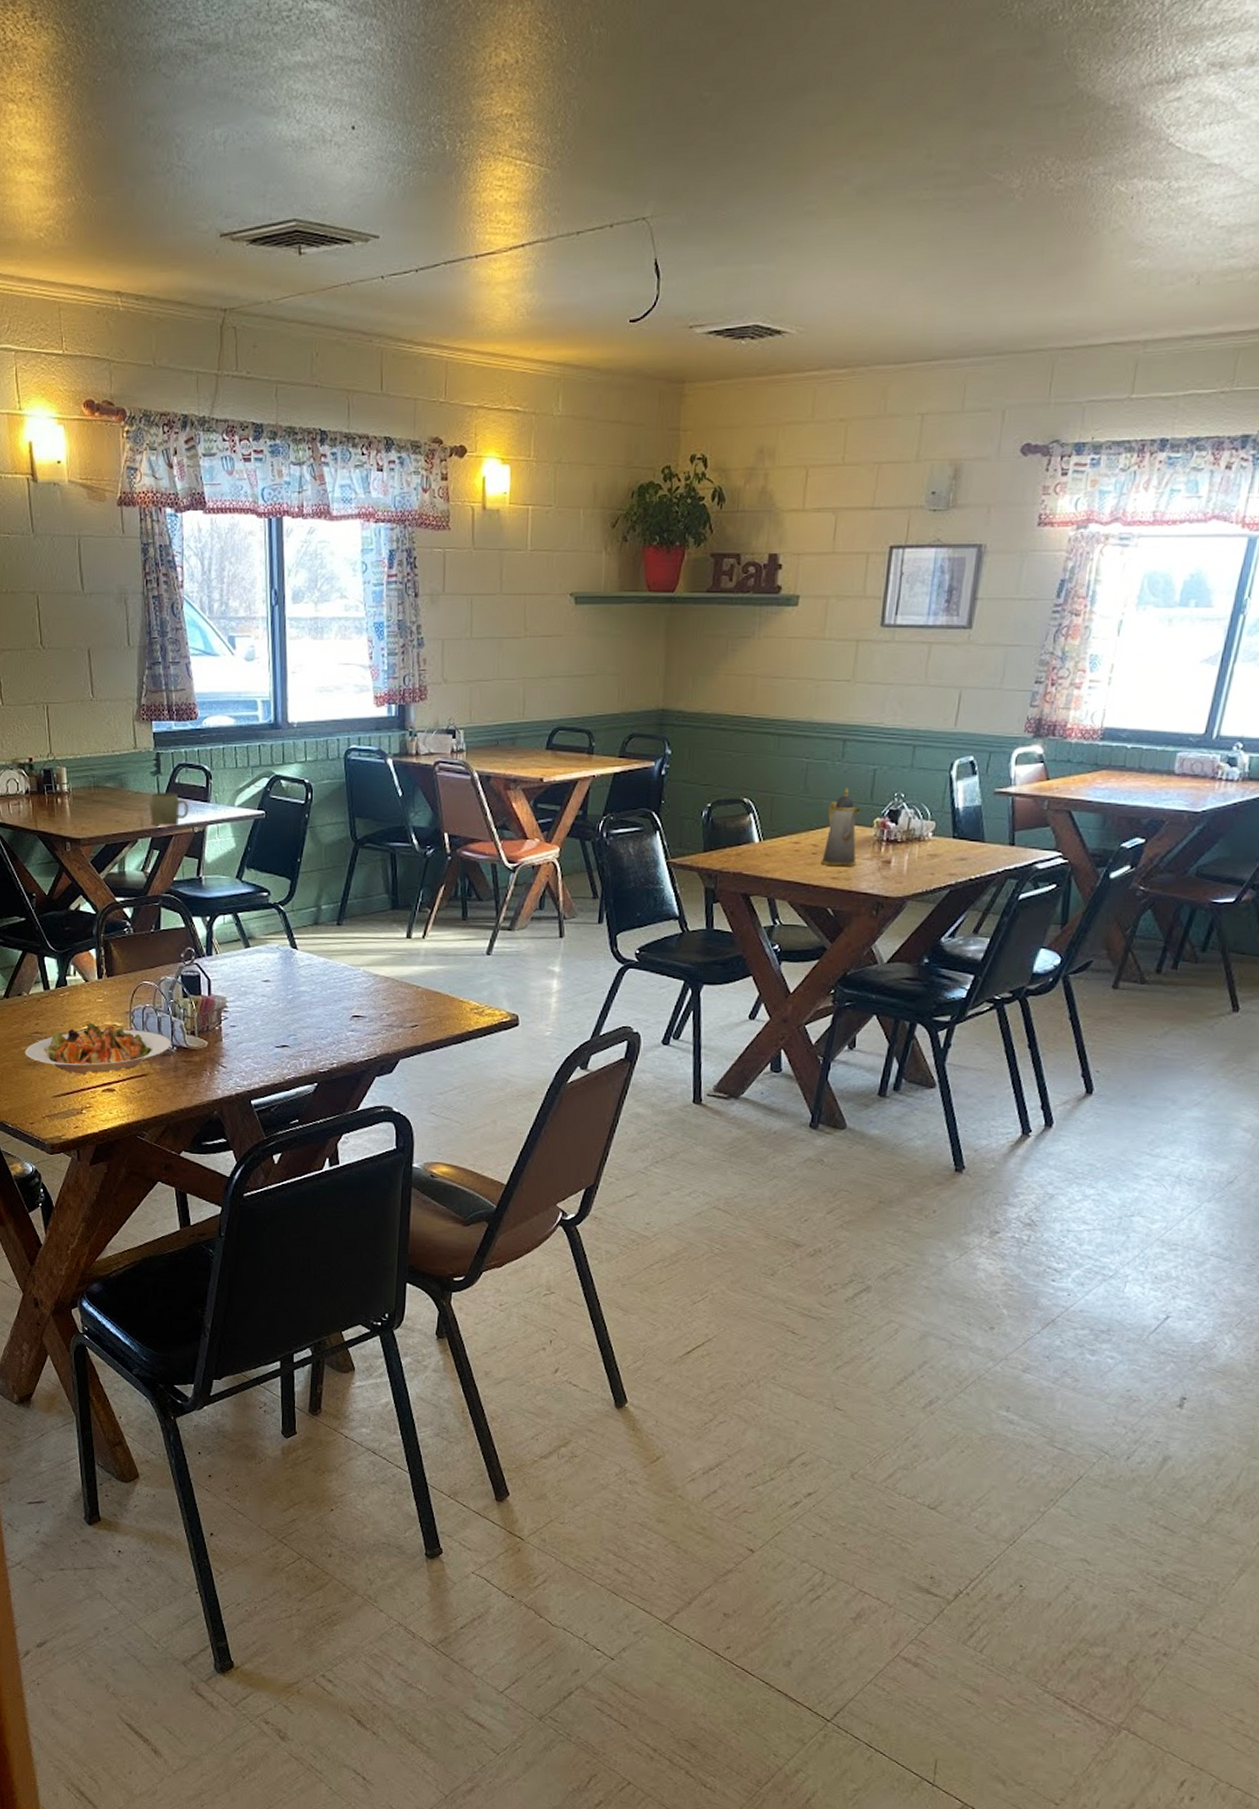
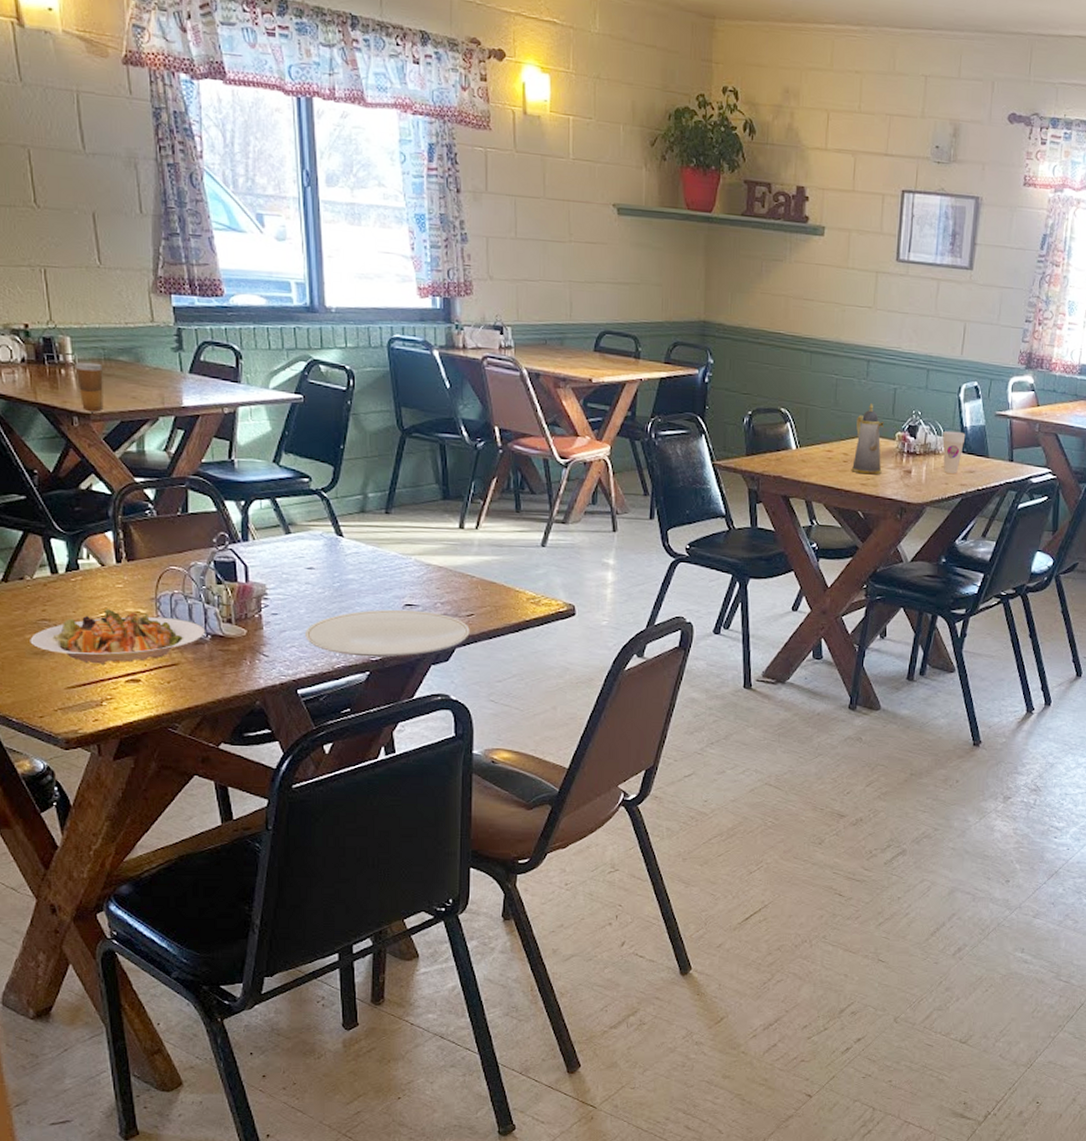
beverage cup: none [69,790,92,837] -> present [75,361,104,413]
mug: present [150,791,189,827] -> none [171,369,217,406]
plate: none [259,1020,414,1069] -> present [304,609,470,657]
cup: none [929,813,958,863] -> present [942,430,966,475]

